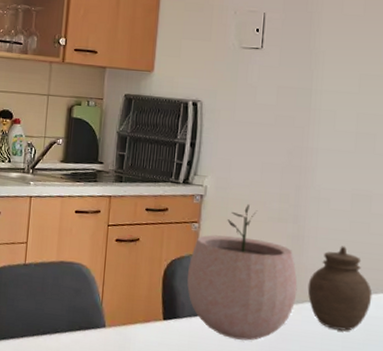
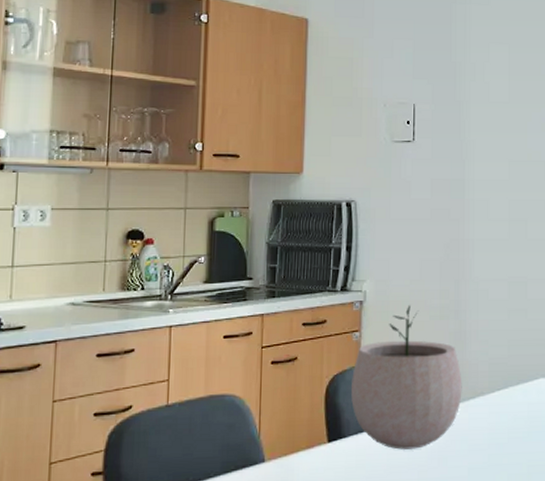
jar: present [307,246,372,331] -> none [472,336,533,422]

